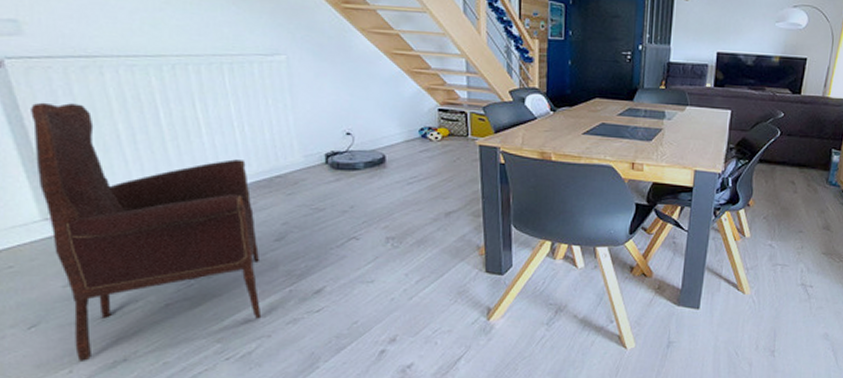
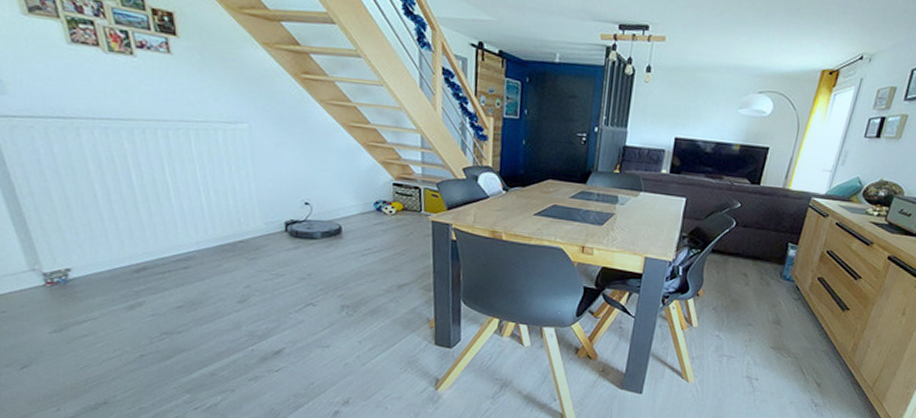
armchair: present [31,102,262,363] -> none [16,160,227,402]

